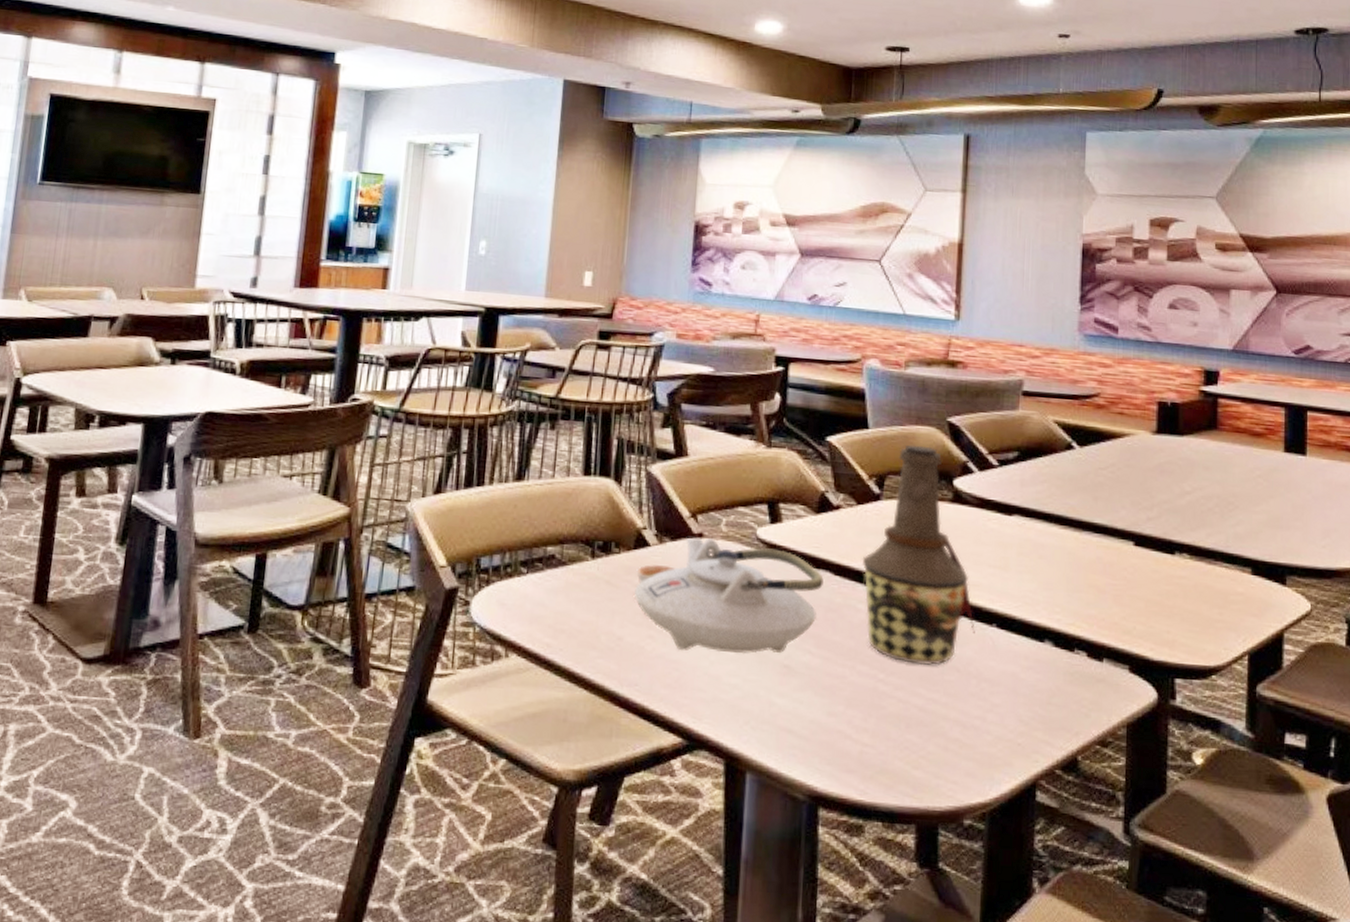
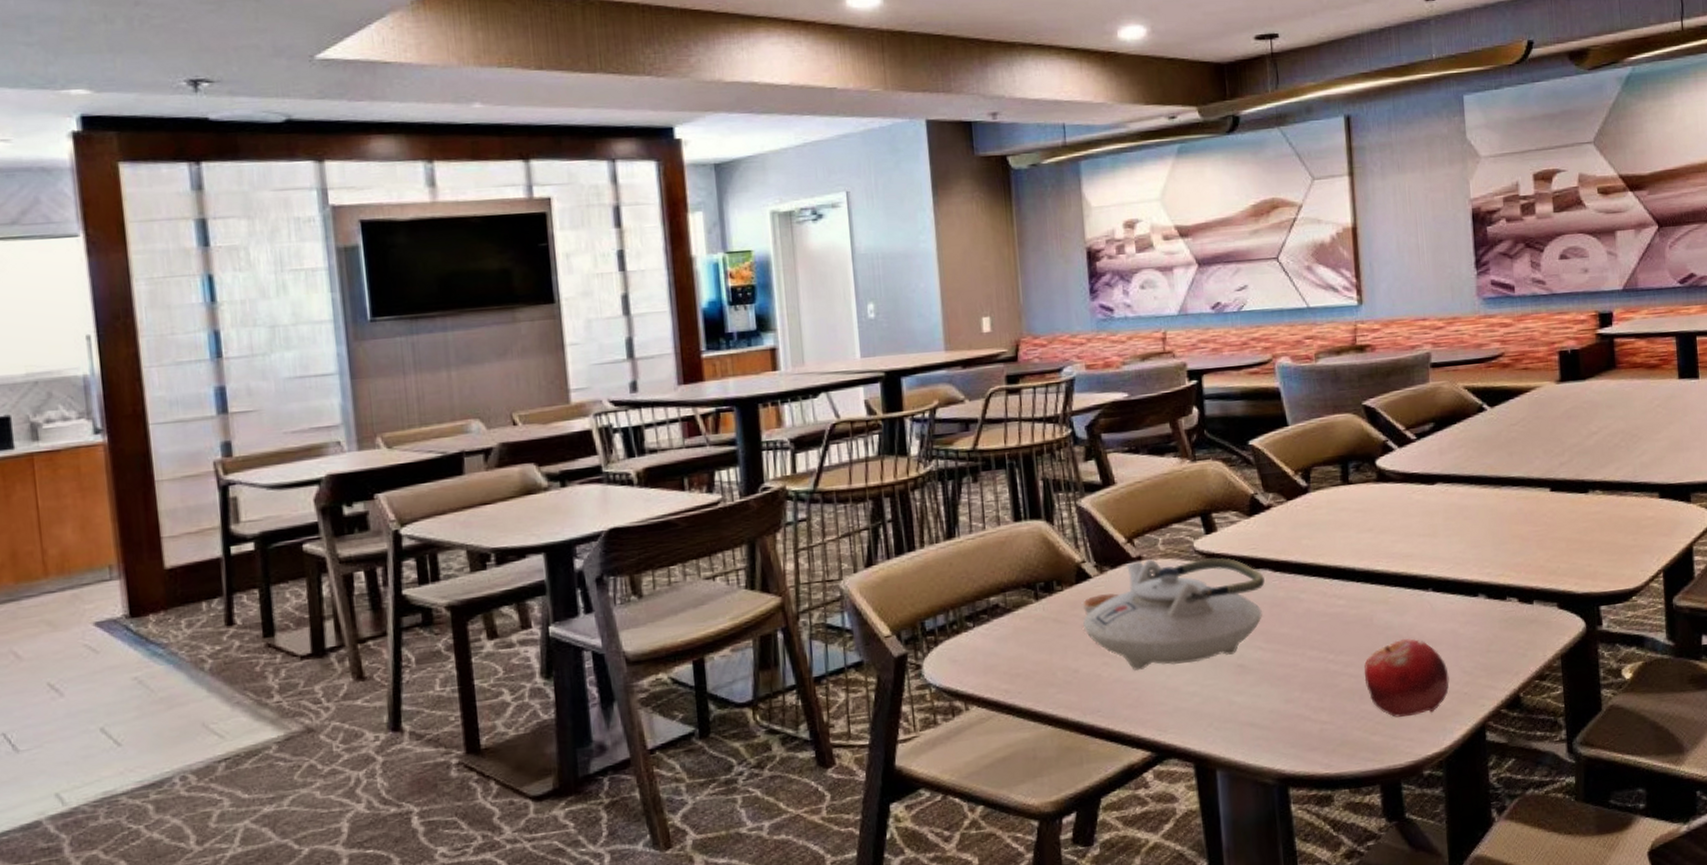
bottle: present [862,444,975,666] -> none [1298,432,1413,641]
fruit: none [913,671,1004,758] -> present [1364,638,1449,718]

